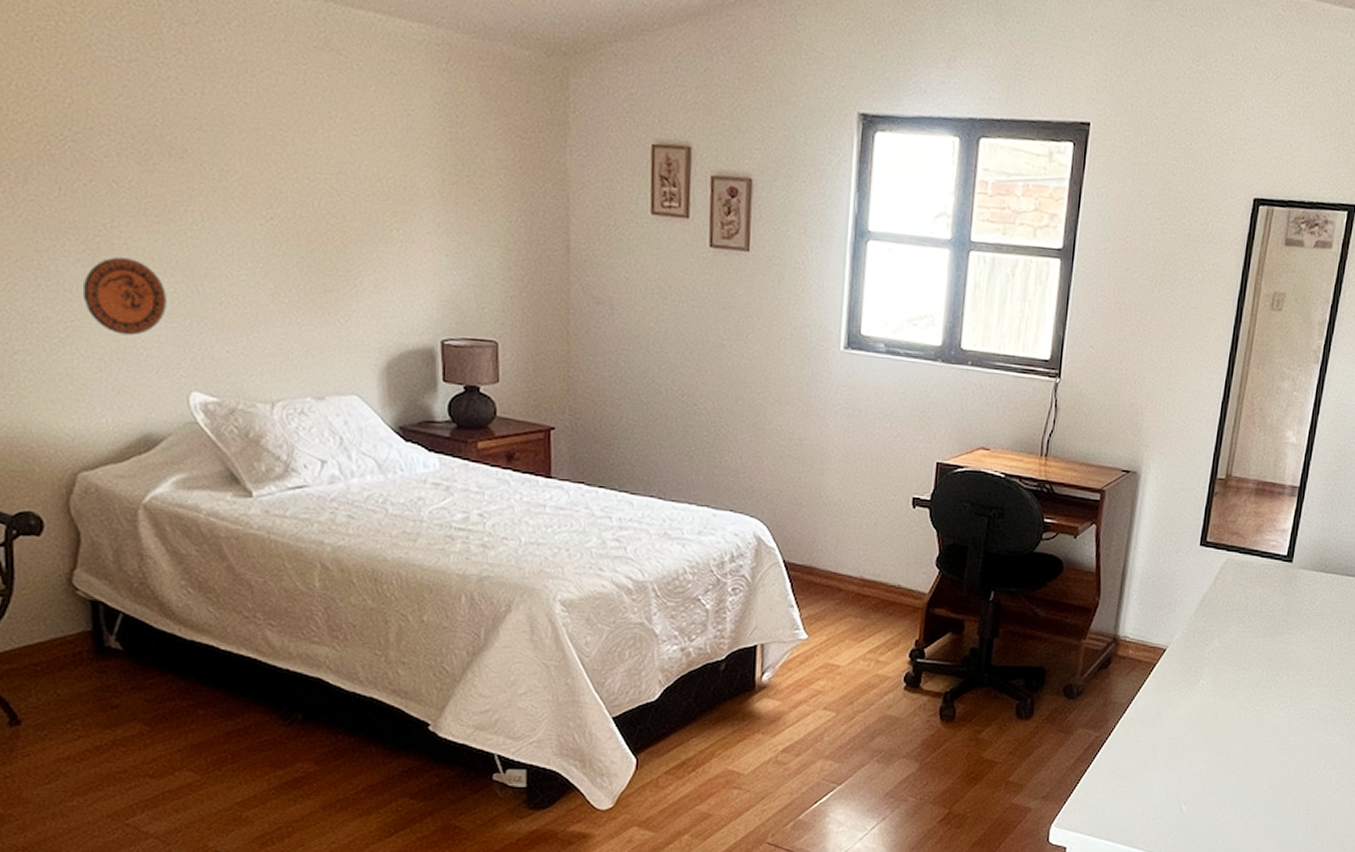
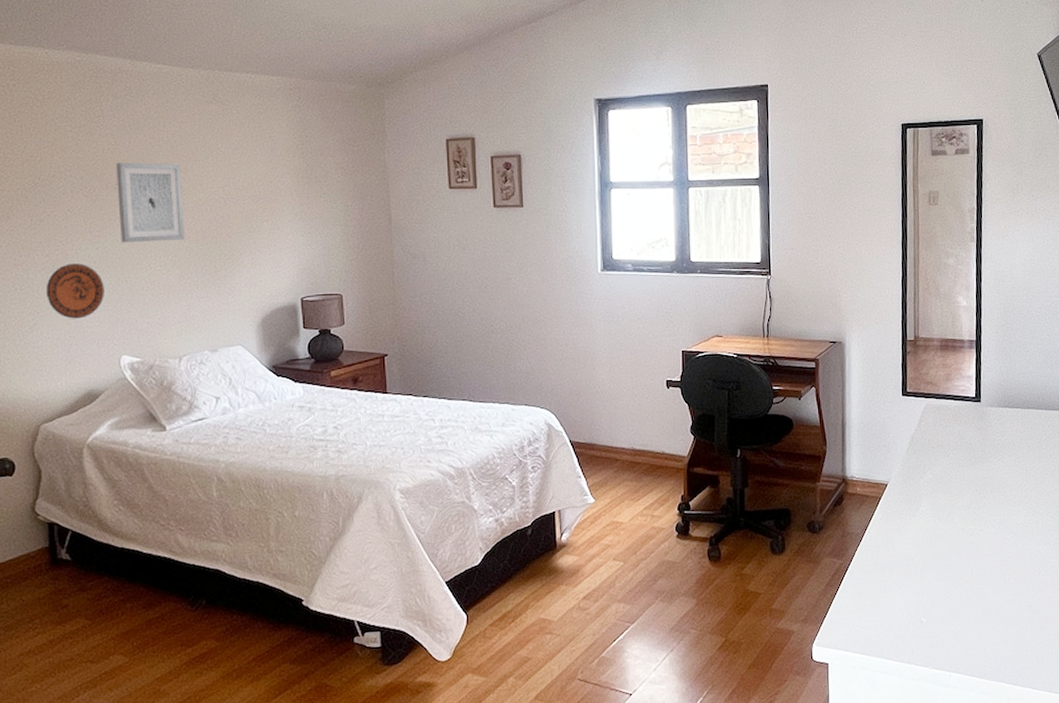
wall art: none [182,120,282,242] -> present [116,162,185,243]

